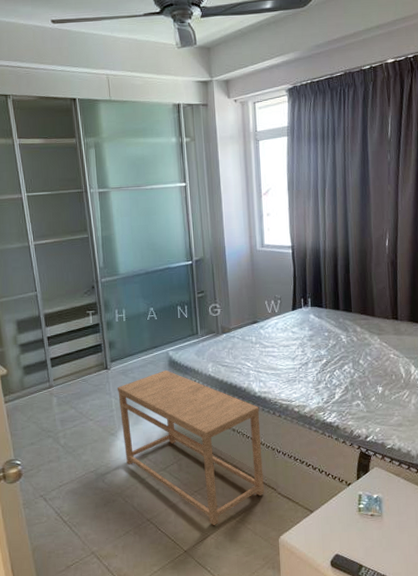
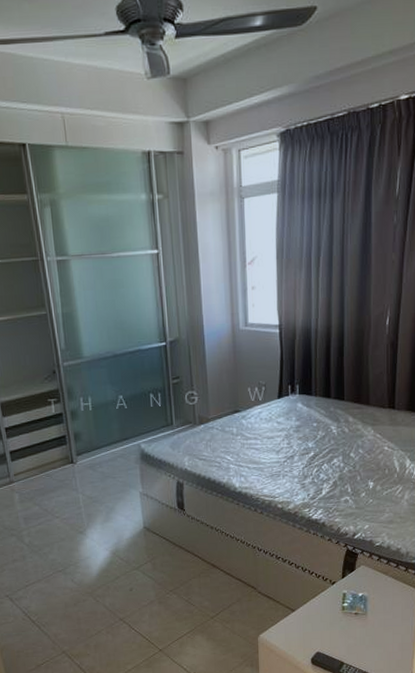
side table: present [117,369,264,525] -> none [84,463,244,624]

